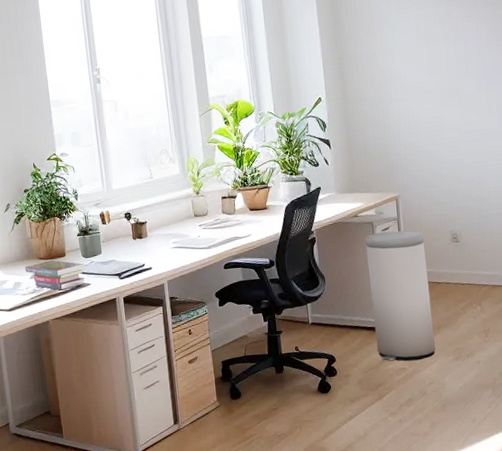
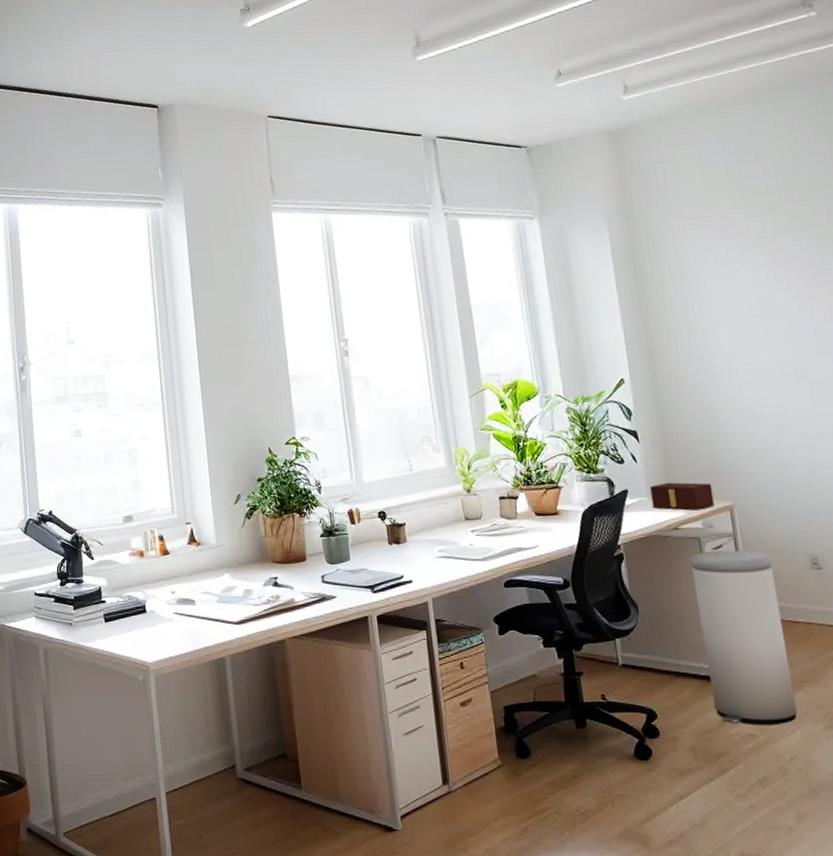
books: present [25,260,86,291] -> none [257,565,331,603]
storage box: none [337,179,385,202] -> present [650,482,715,511]

